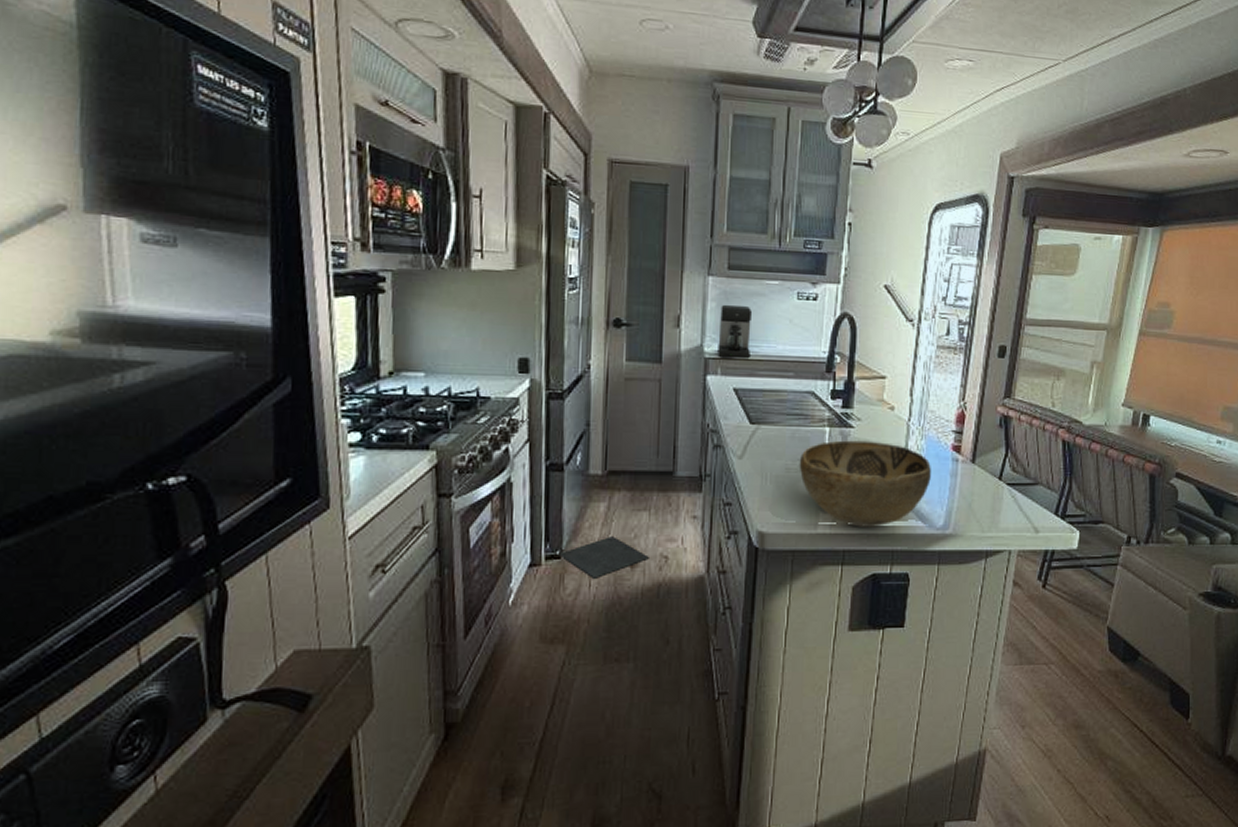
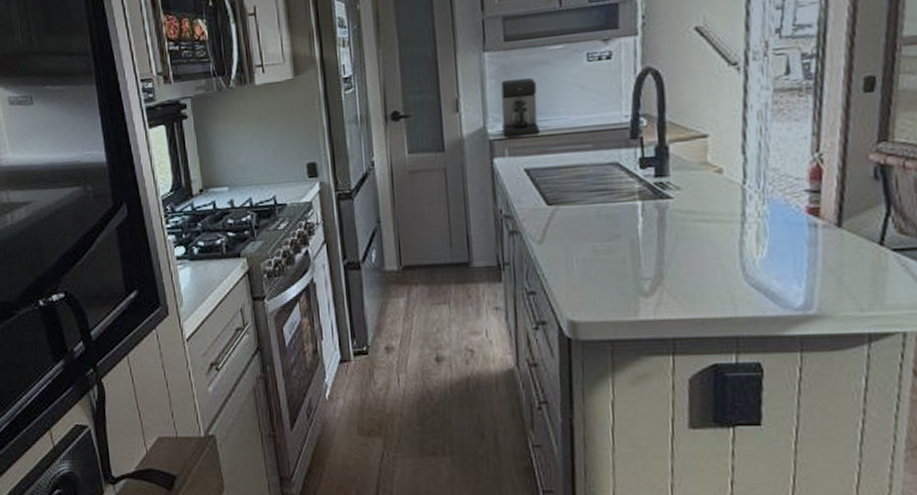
door mat: present [559,536,649,579] -> none [365,331,454,373]
decorative bowl: present [799,440,931,527] -> none [608,211,781,312]

